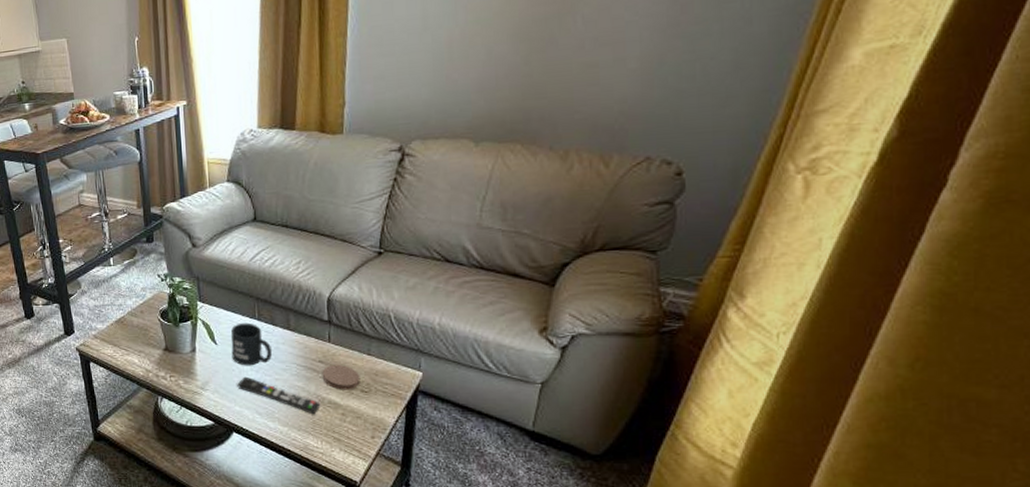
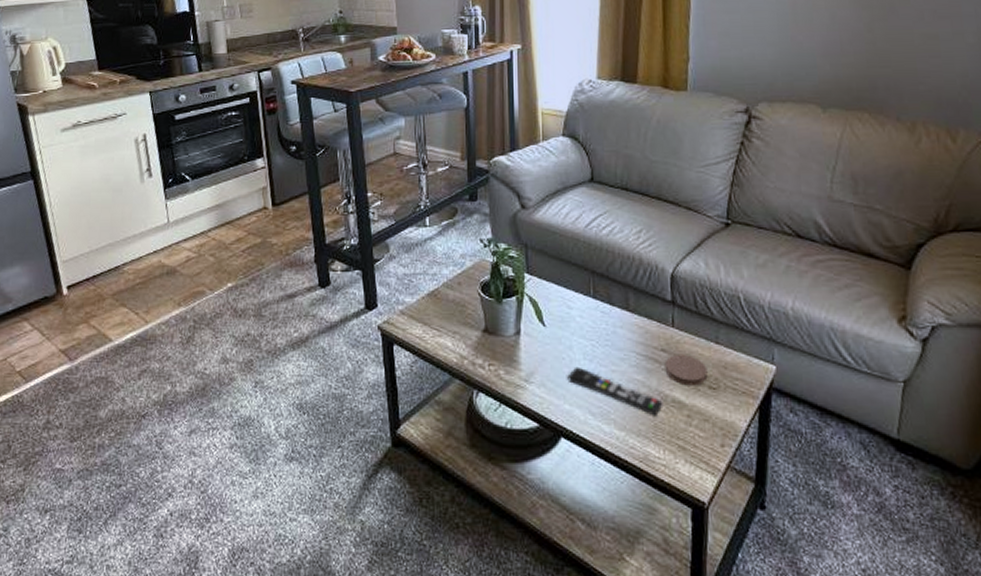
mug: present [231,322,272,366] -> none [561,300,608,354]

